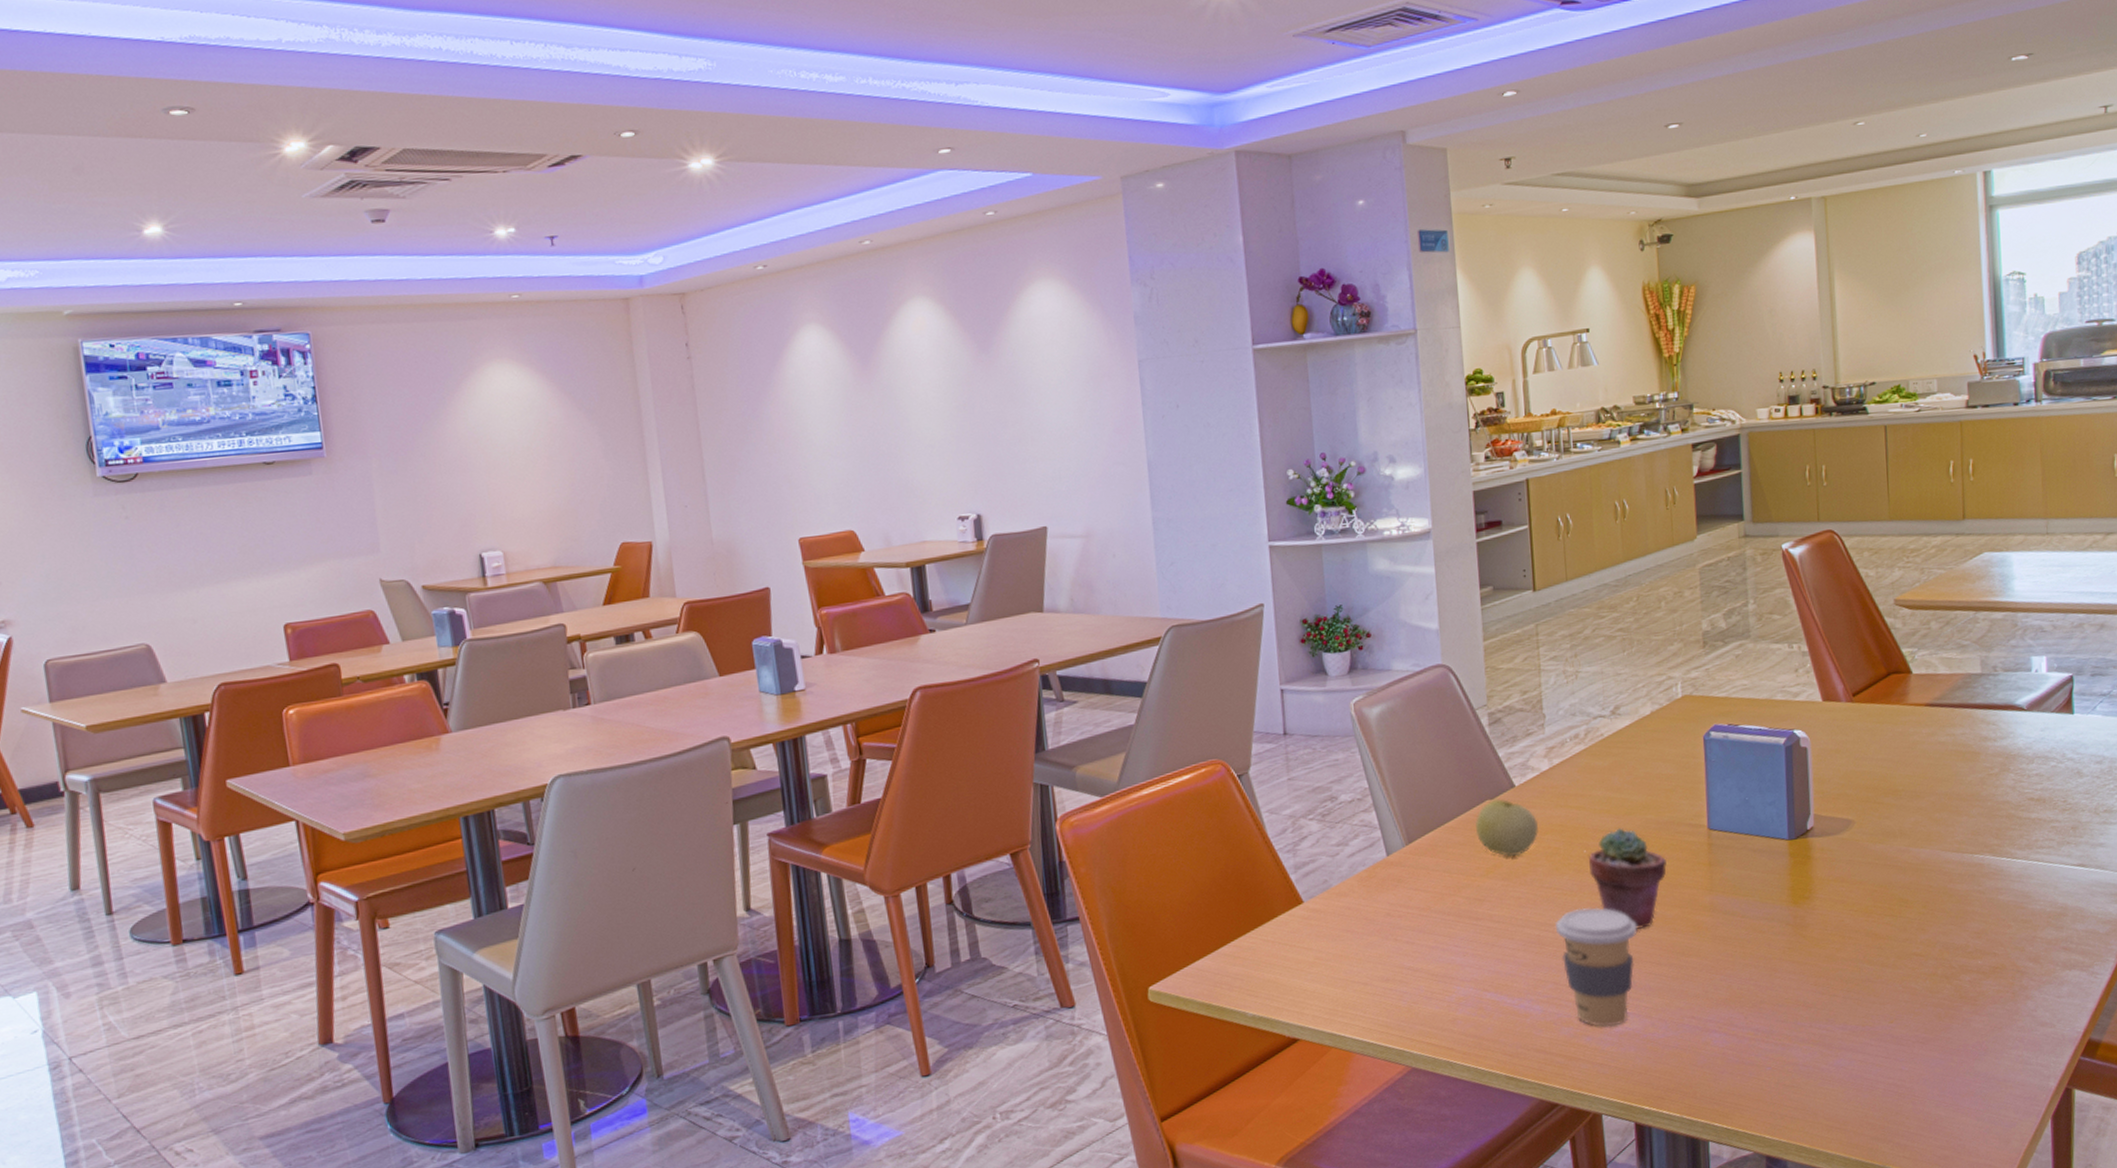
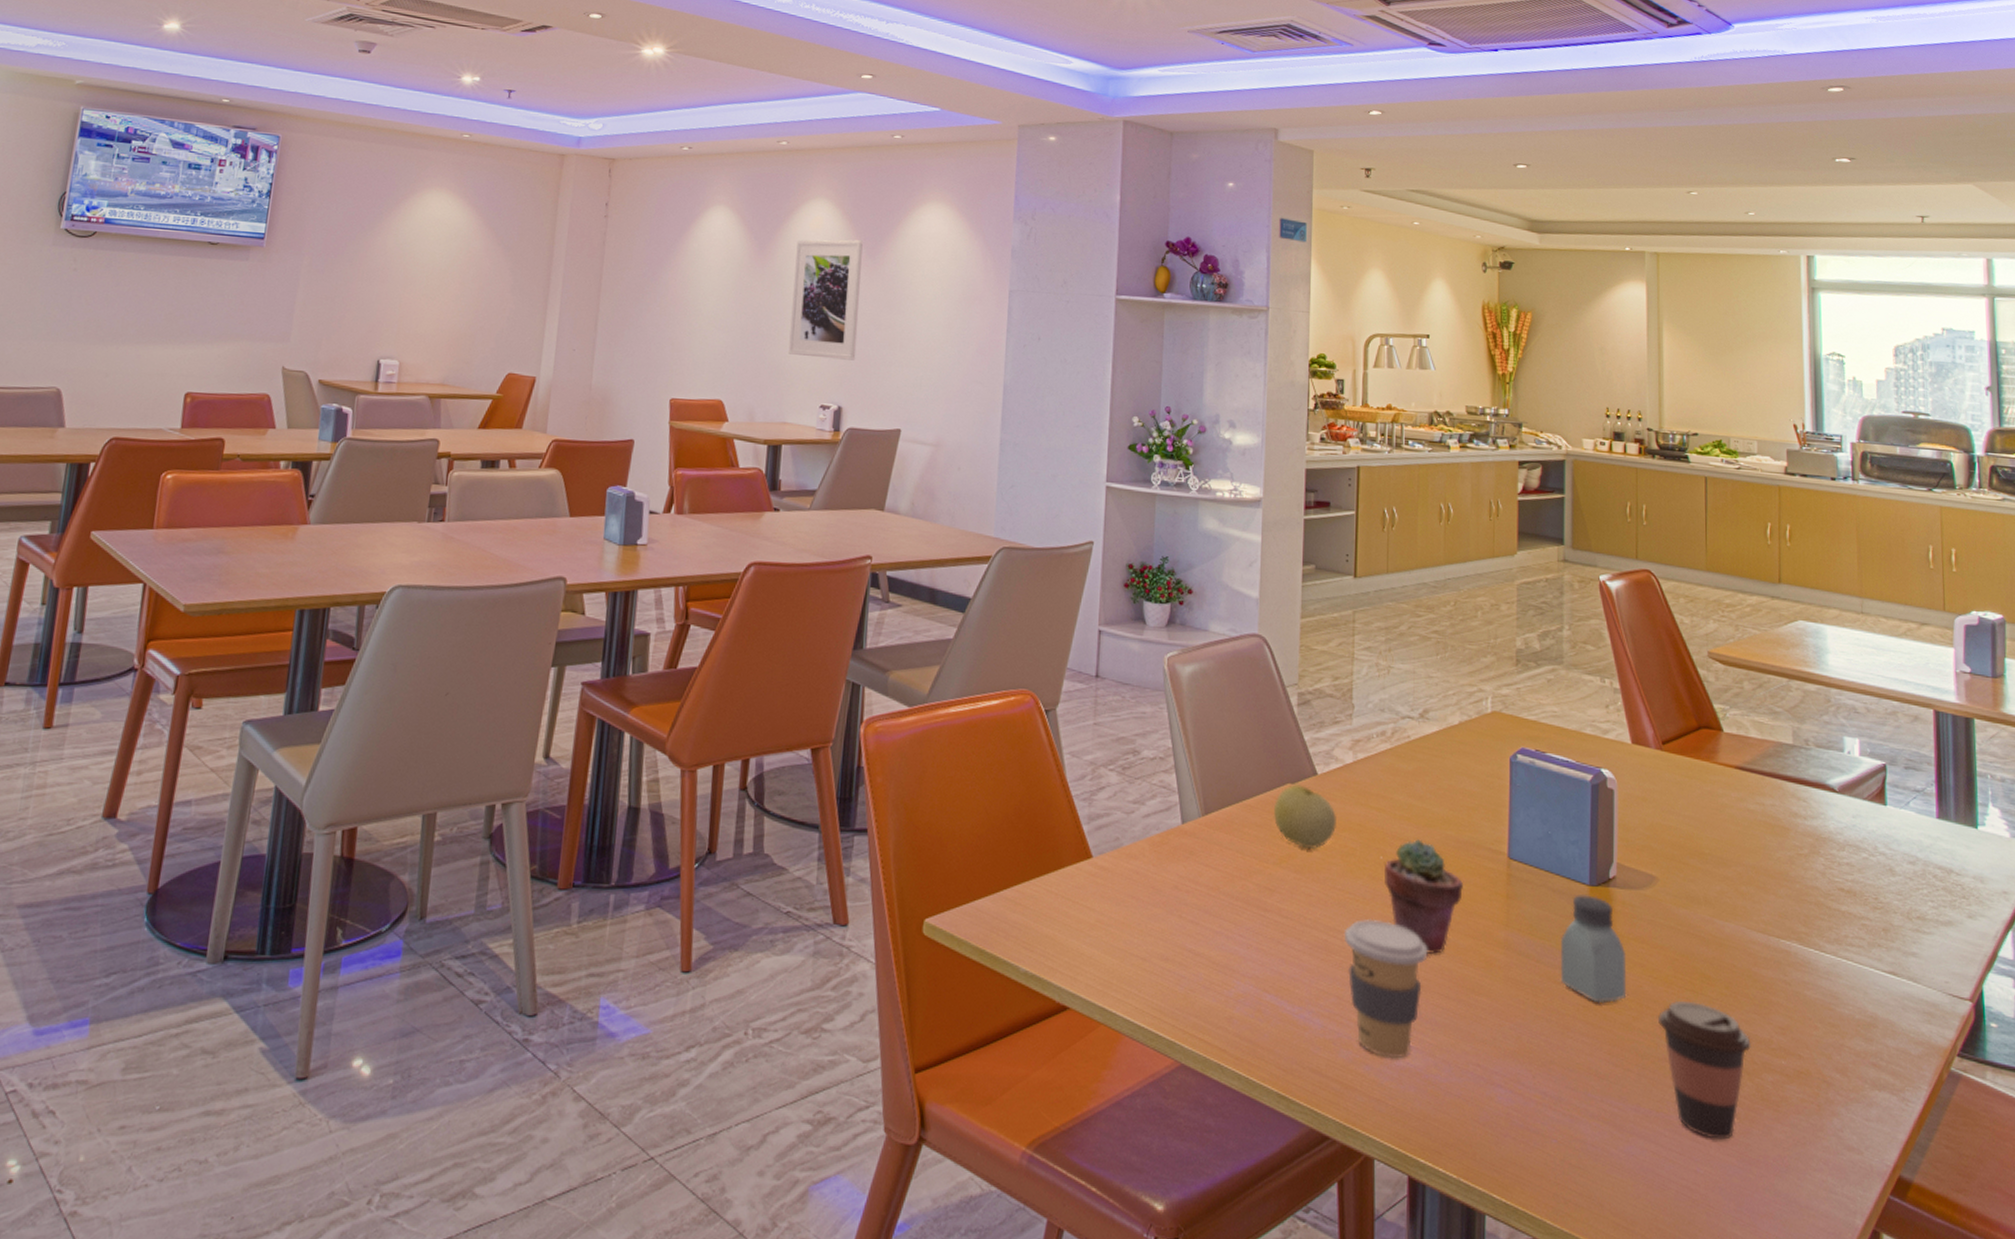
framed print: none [902,335,987,470] -> present [788,239,863,361]
saltshaker: none [1764,848,1830,943] -> present [1561,895,1627,1004]
coffee cup: none [1860,924,1949,1040] -> present [1658,1001,1751,1140]

